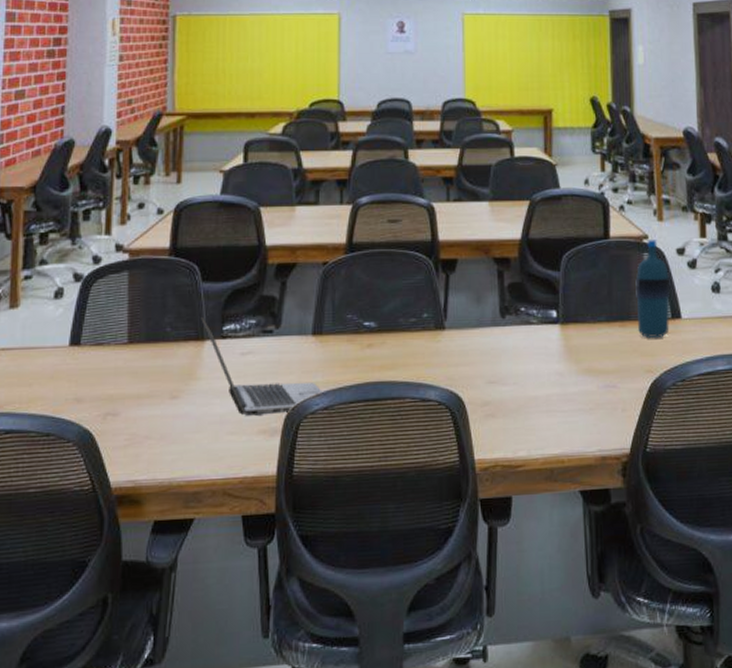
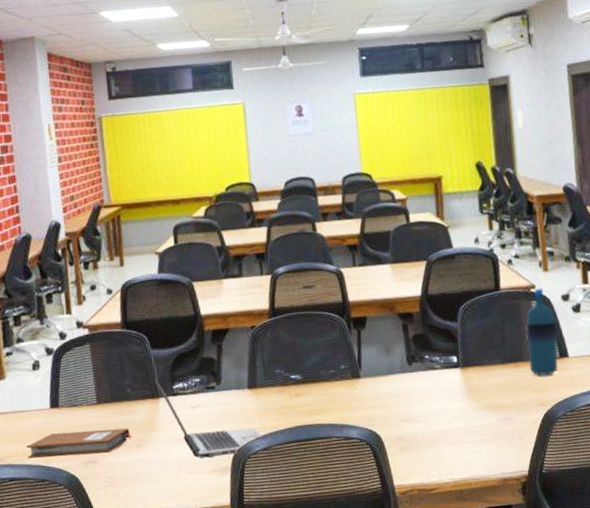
notebook: none [33,374,166,407] -> present [27,428,132,459]

